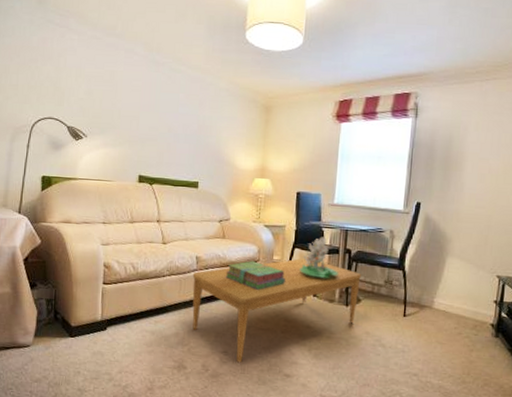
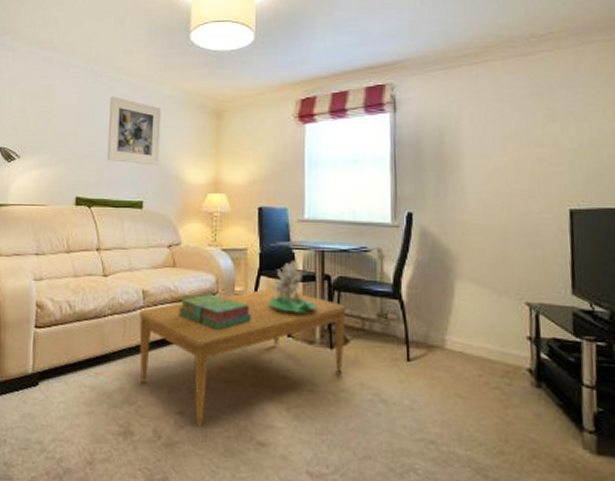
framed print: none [167,86,217,152] -> present [107,96,162,166]

